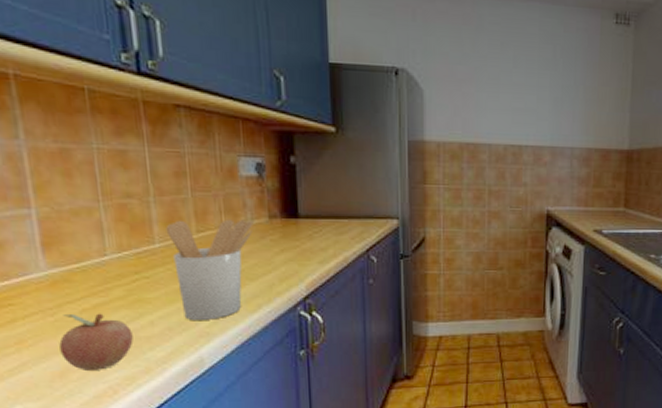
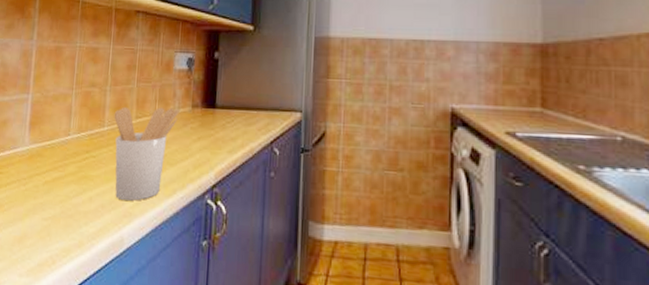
fruit: present [59,313,133,370] -> none [23,185,75,239]

